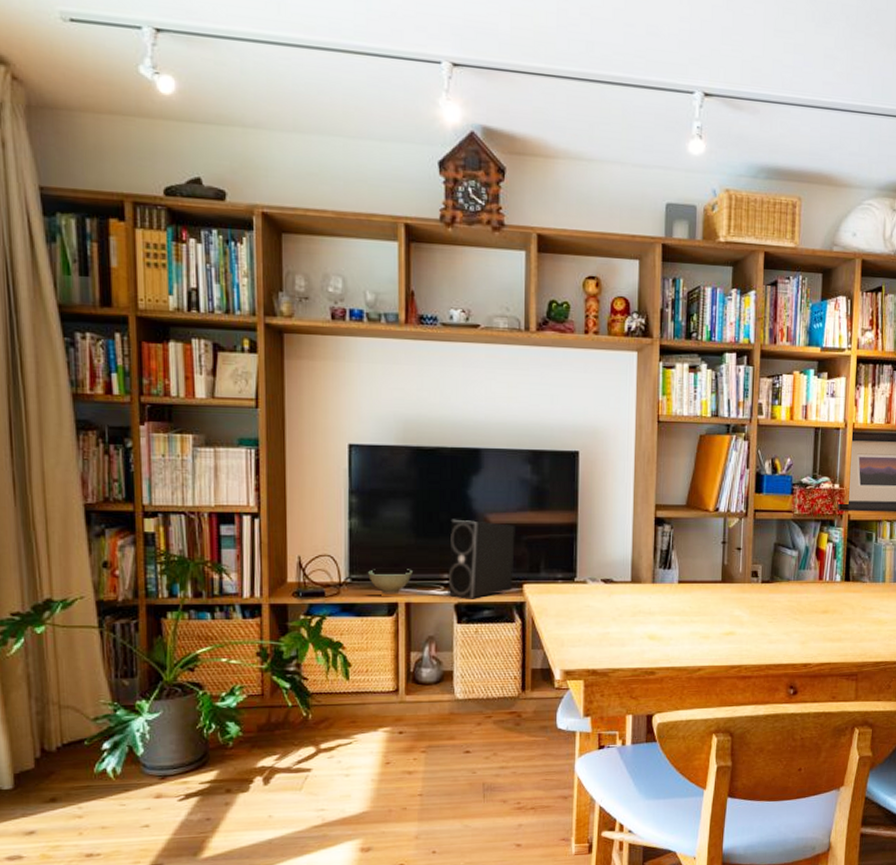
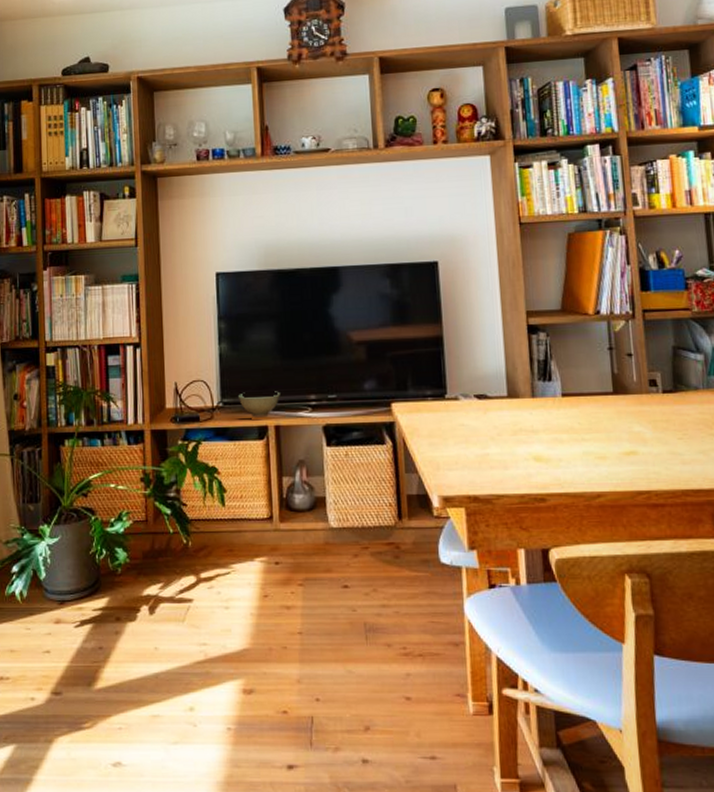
stereo: present [448,519,515,599] -> none [314,338,381,421]

